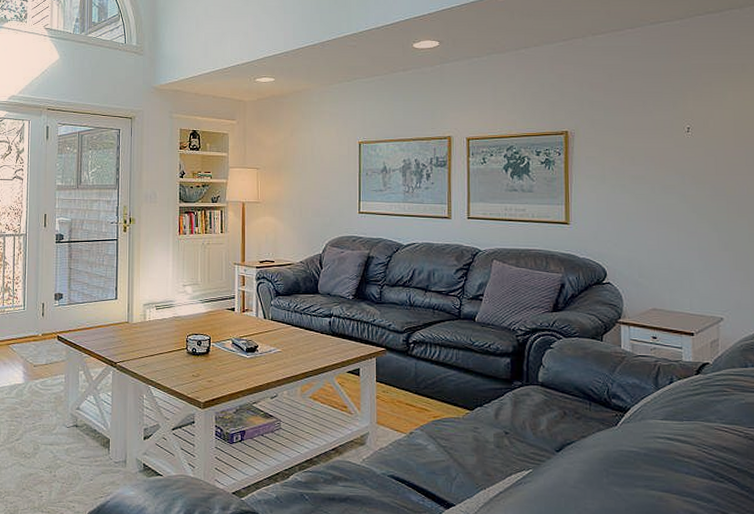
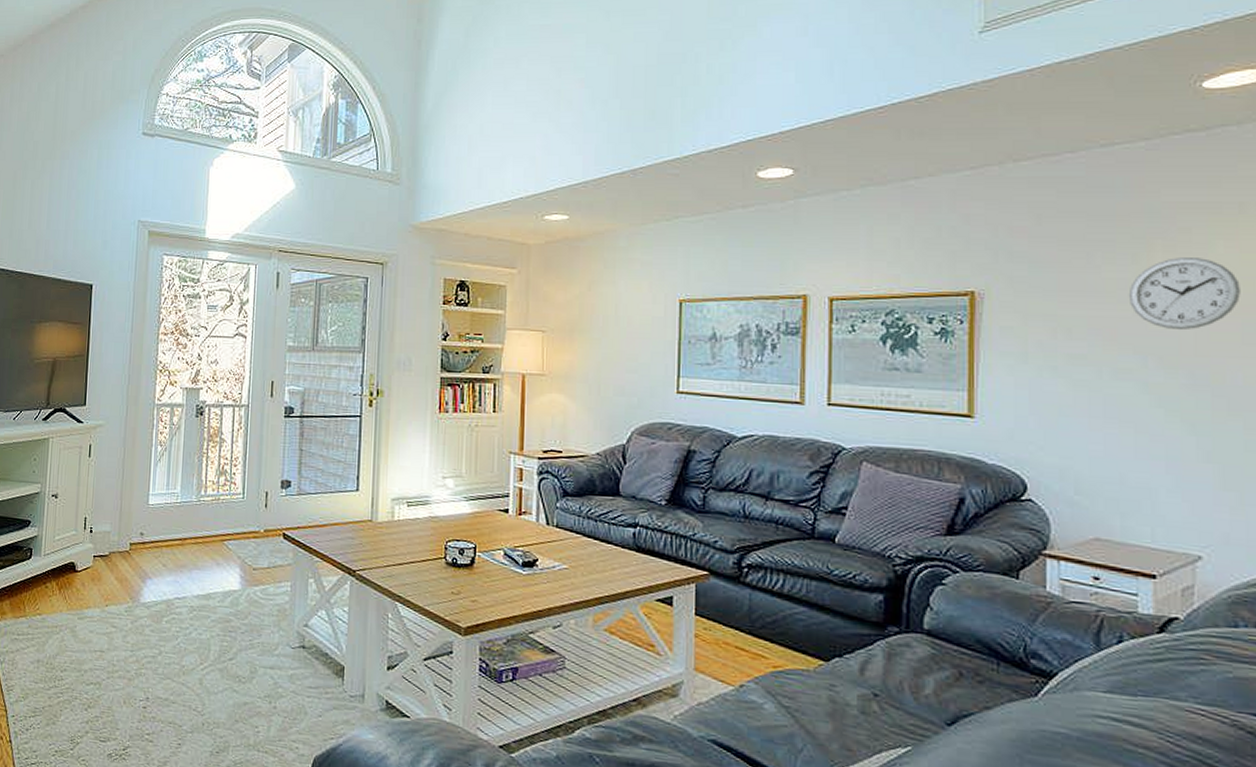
wall clock: none [671,104,744,157] -> present [1128,258,1240,331]

